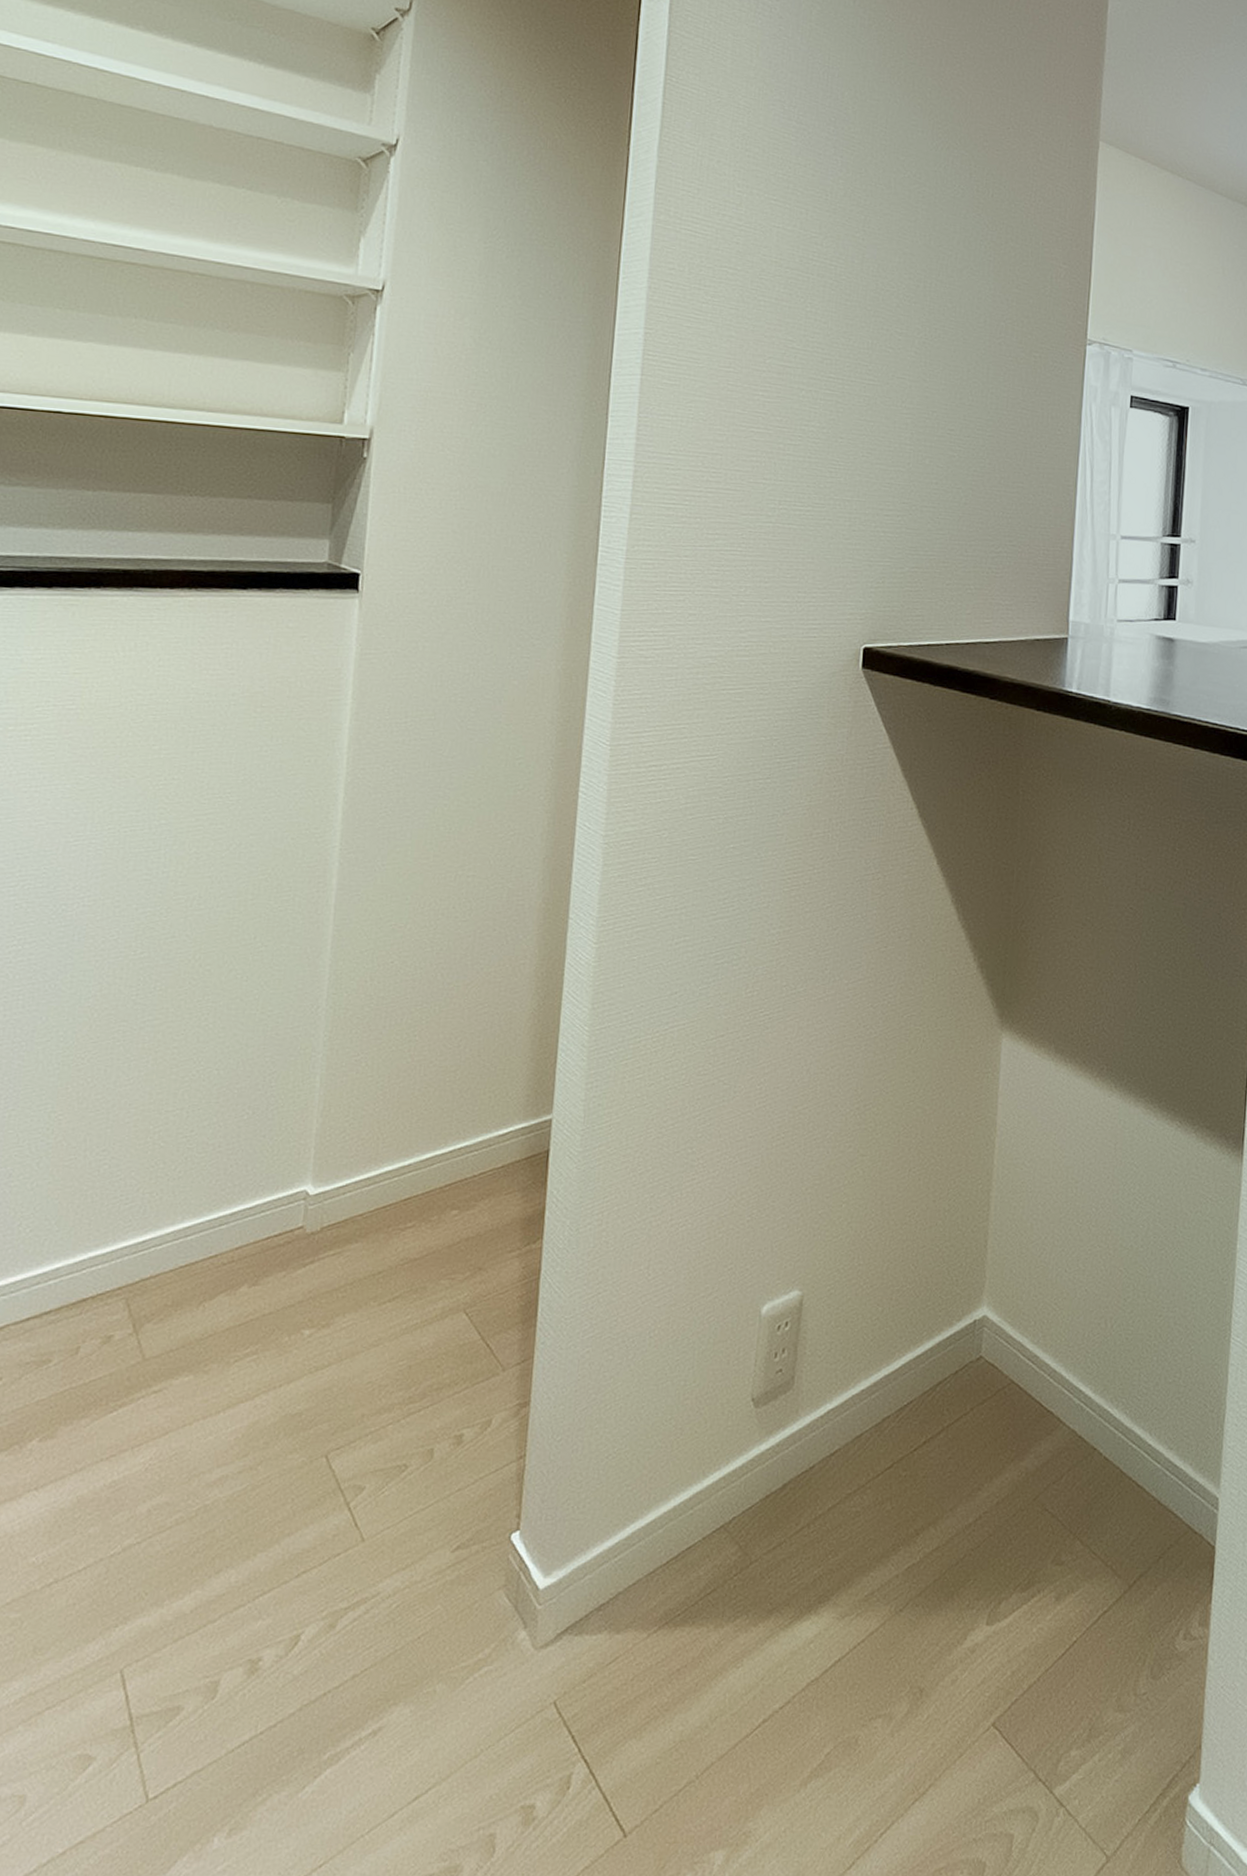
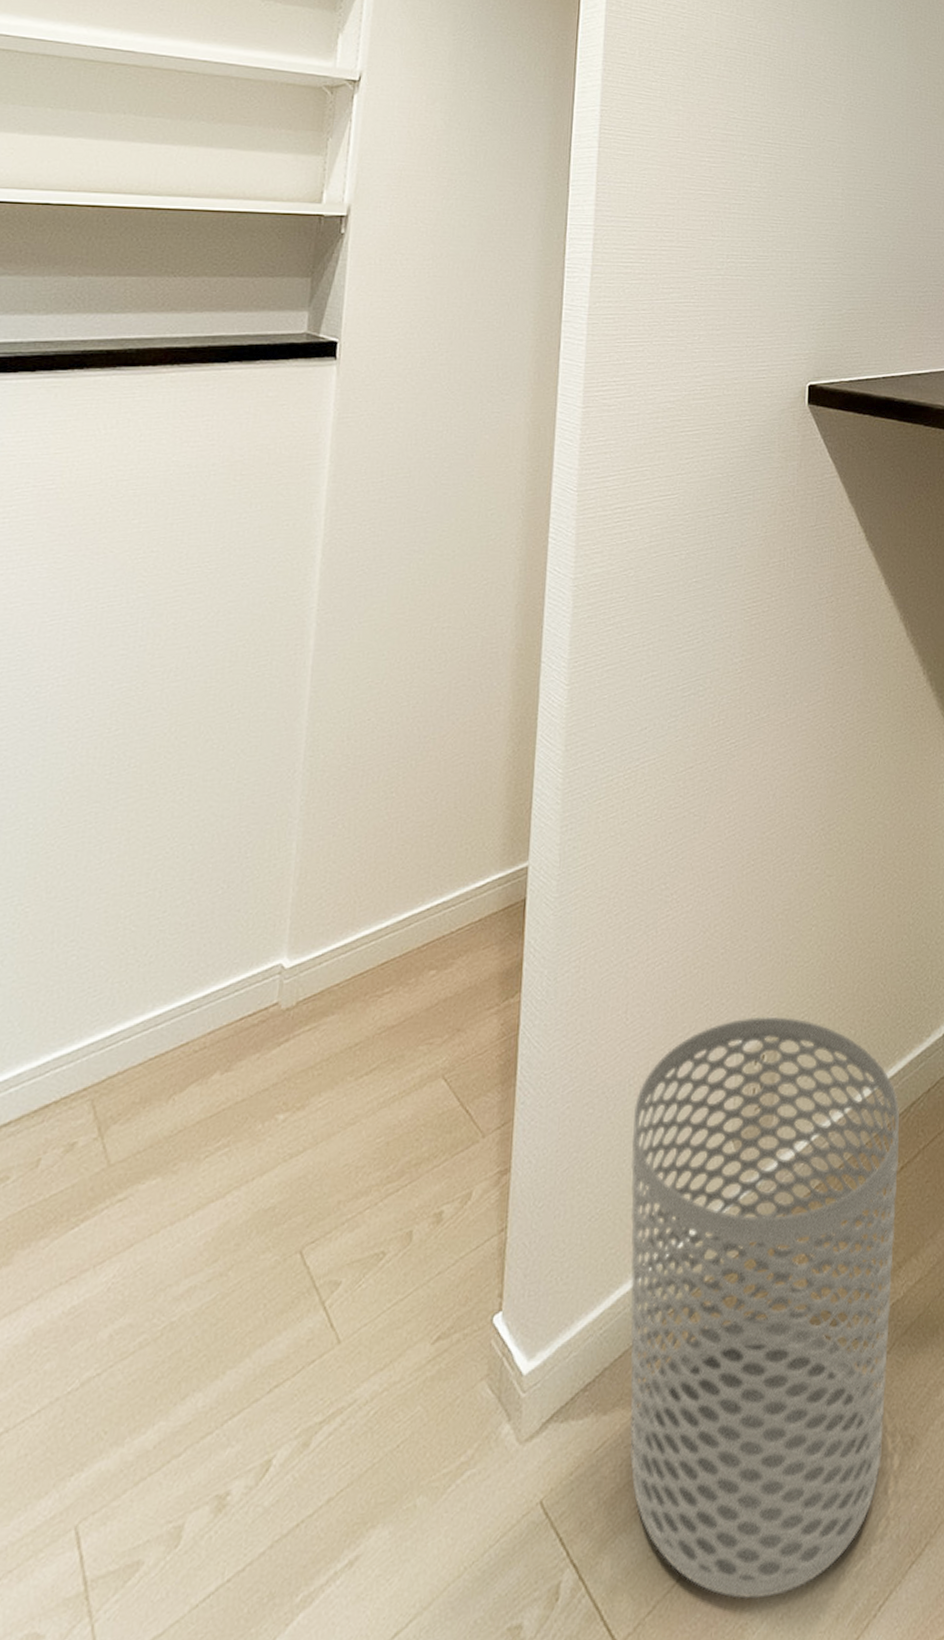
waste bin: none [642,1284,925,1812] -> present [630,1016,900,1599]

